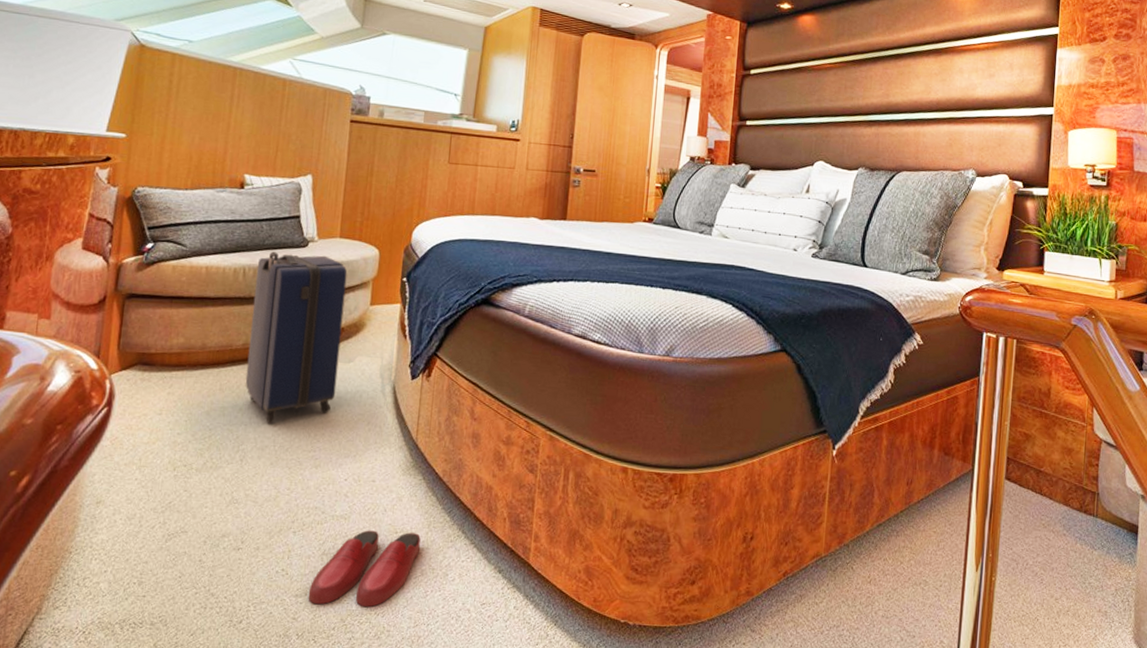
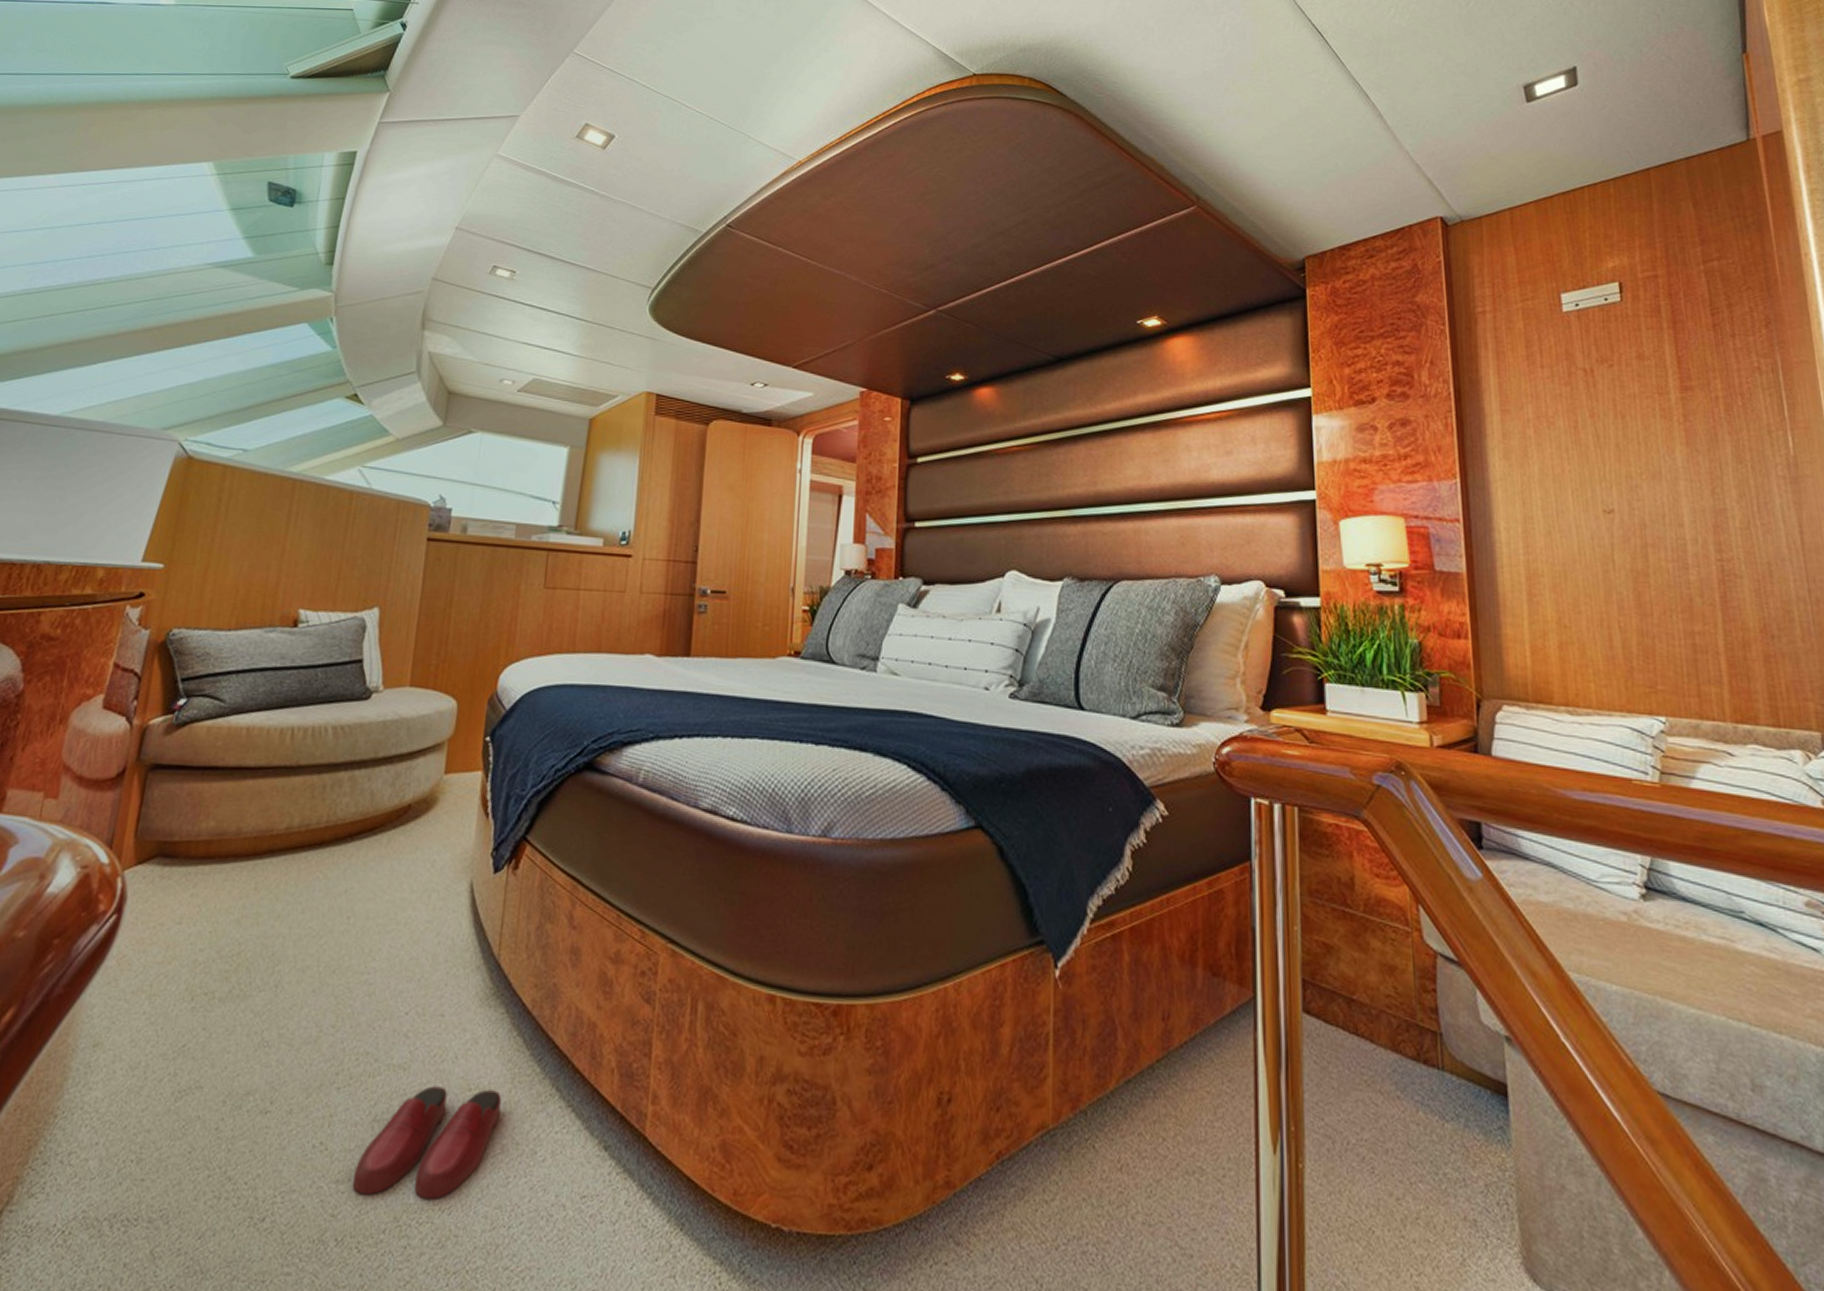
suitcase: present [245,251,348,424] -> none [286,706,418,935]

